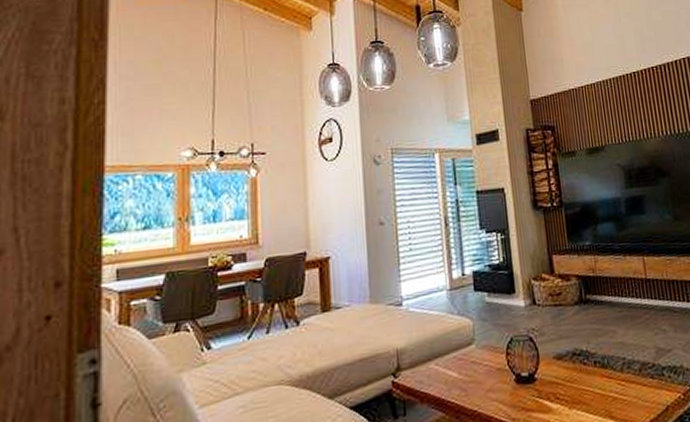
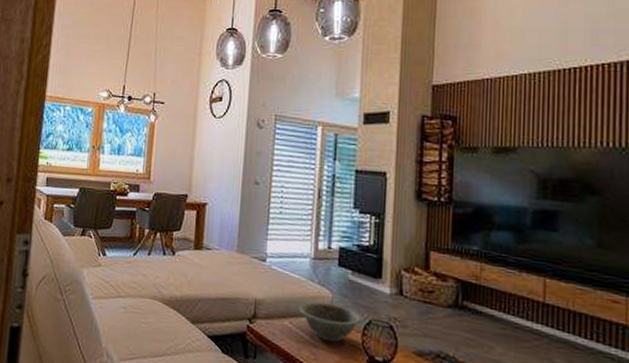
decorative bowl: none [443,330,505,373] -> present [299,301,363,343]

